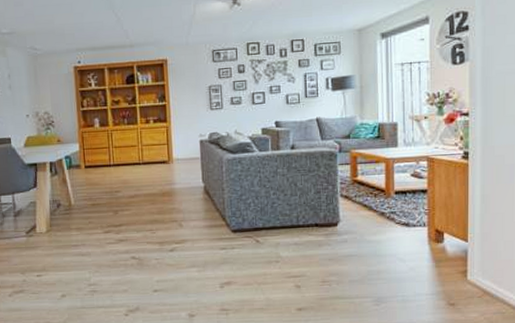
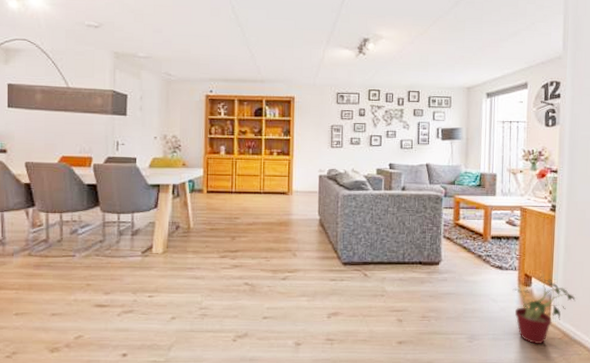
potted plant: none [422,229,496,304] -> present [512,275,576,344]

